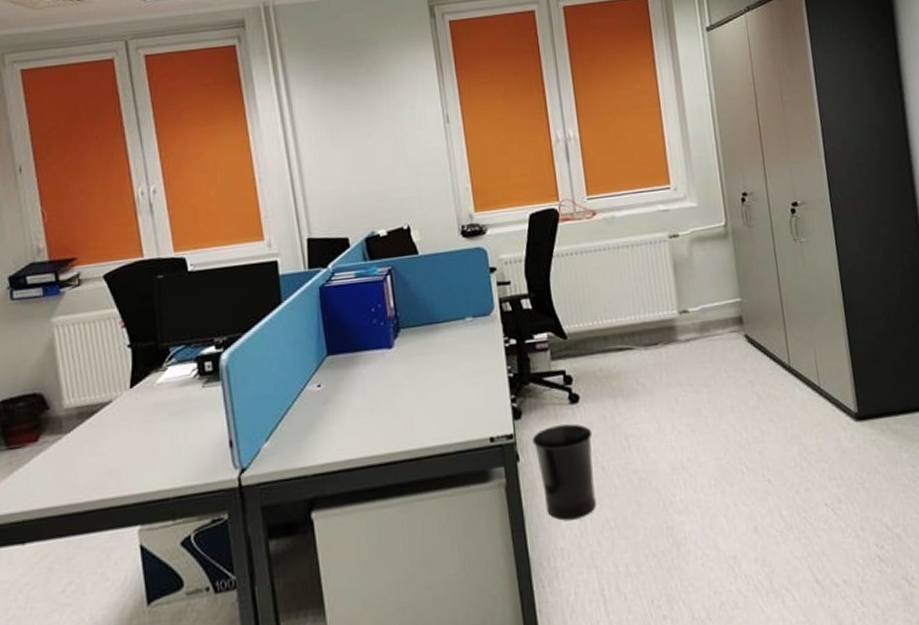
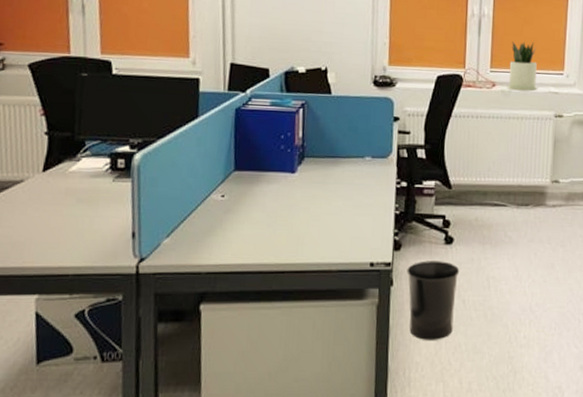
planter: none [606,158,645,216] -> present [506,42,538,92]

